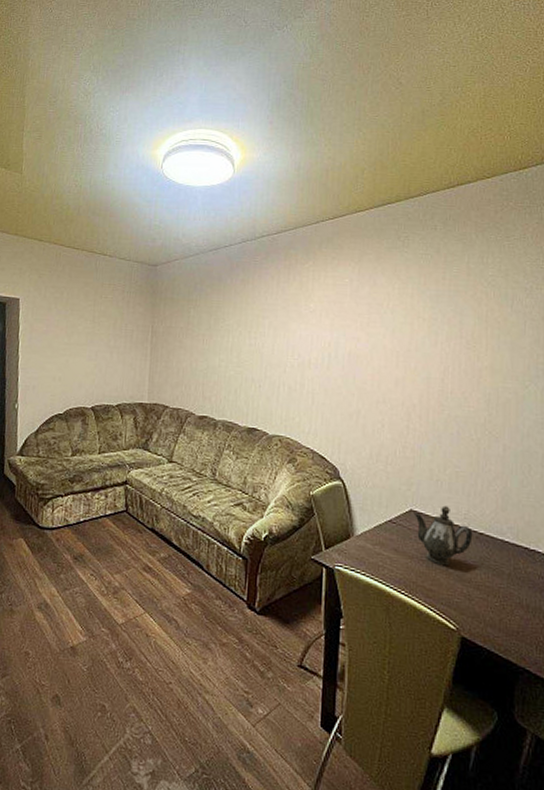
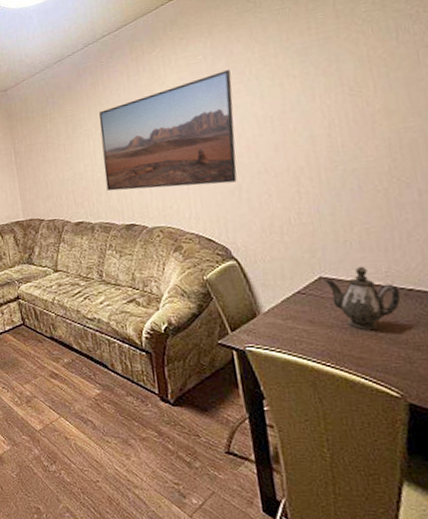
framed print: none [236,298,370,407] -> present [99,70,237,191]

